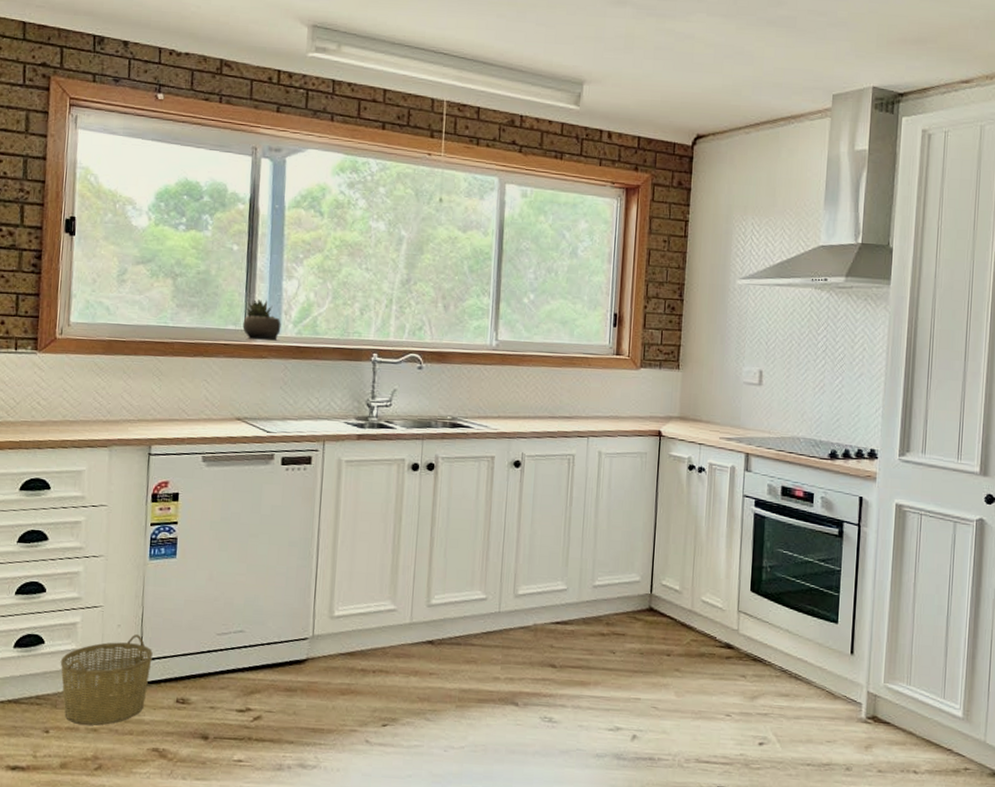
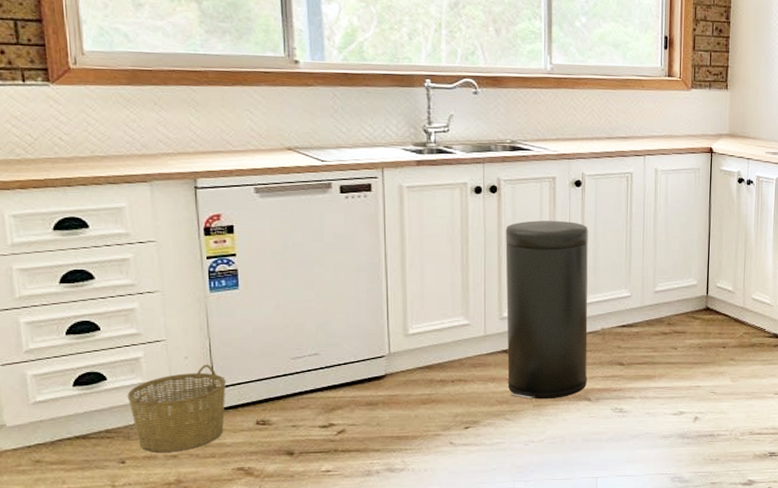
succulent plant: present [242,298,281,342] -> none [282,23,325,69]
pedal bin: none [430,501,525,700] -> present [505,220,588,399]

